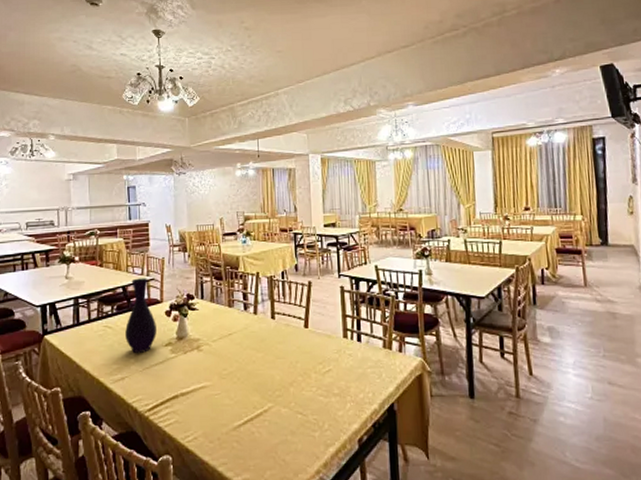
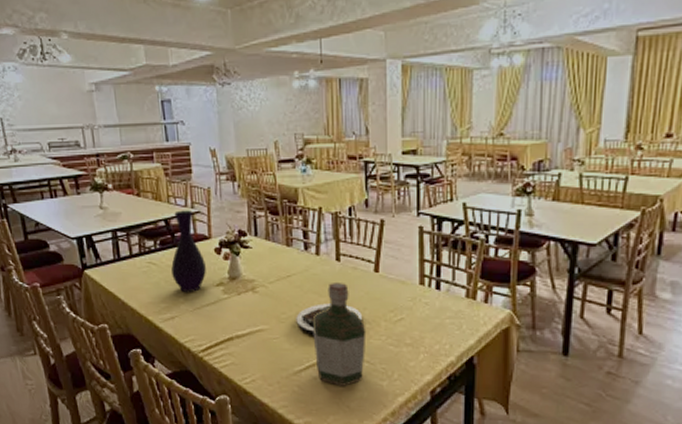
plate: none [236,358,294,389] -> present [296,303,362,335]
bottle: none [250,338,299,439] -> present [312,281,367,386]

